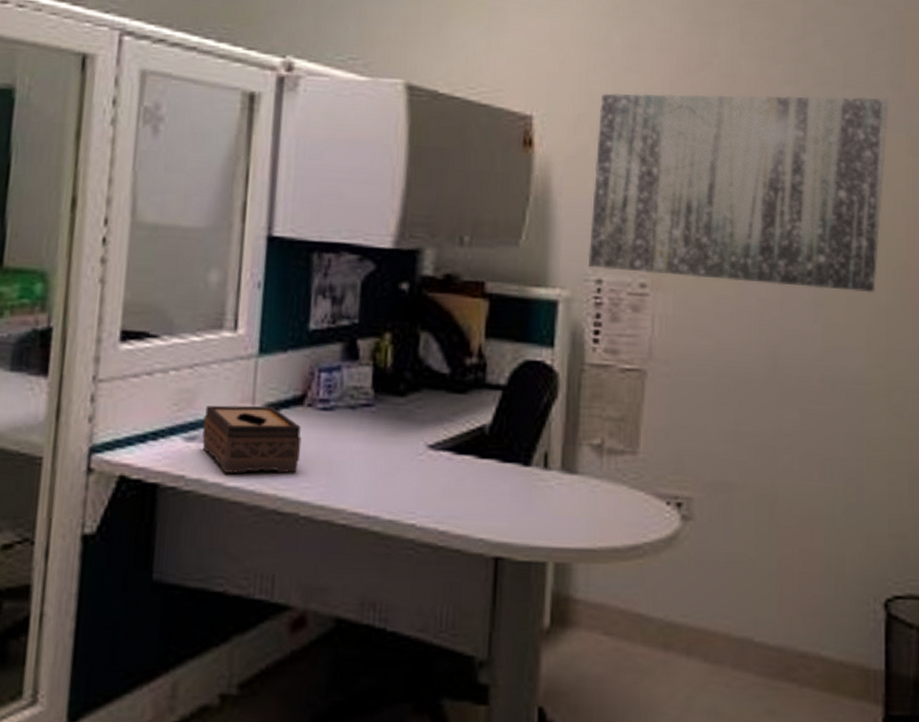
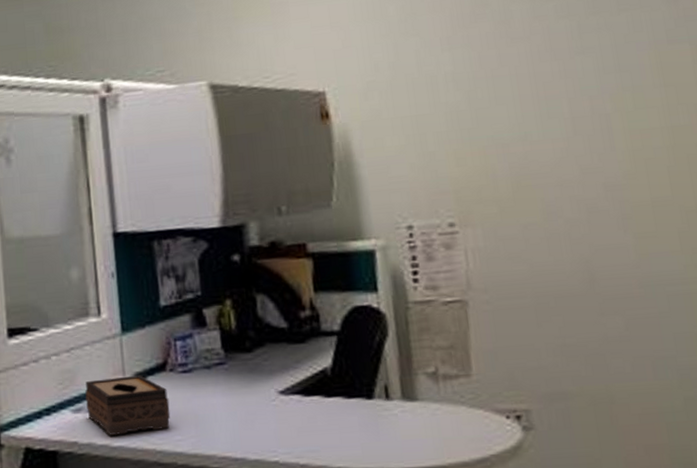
wall art: present [588,93,889,293] -> none [385,14,681,217]

